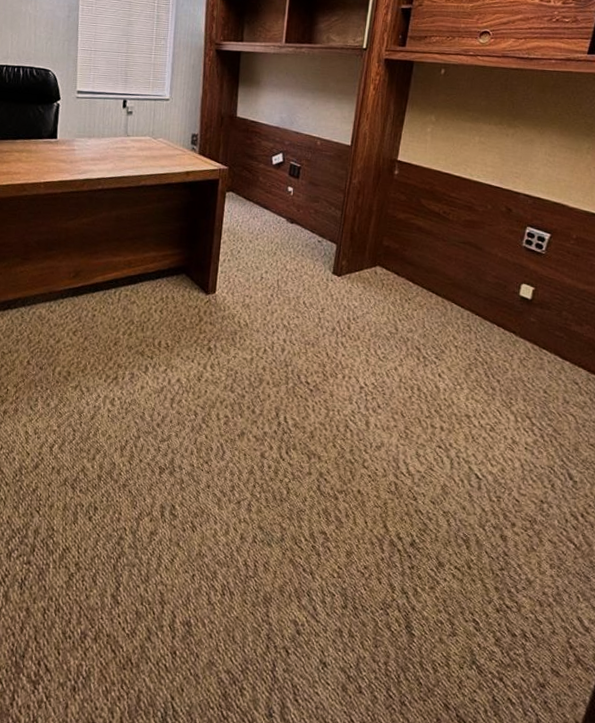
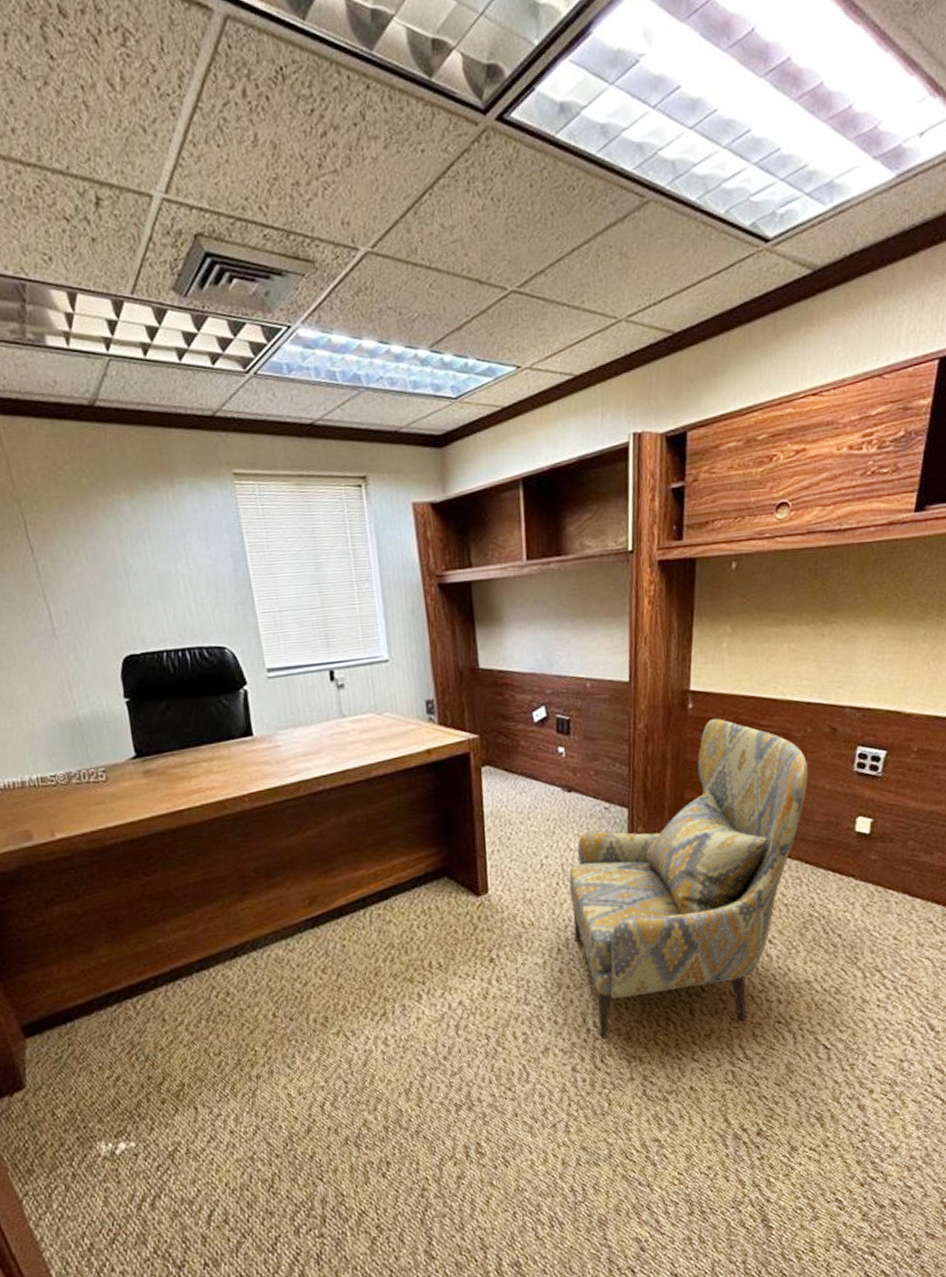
armchair: none [279,185,486,440] -> present [569,719,809,1038]

